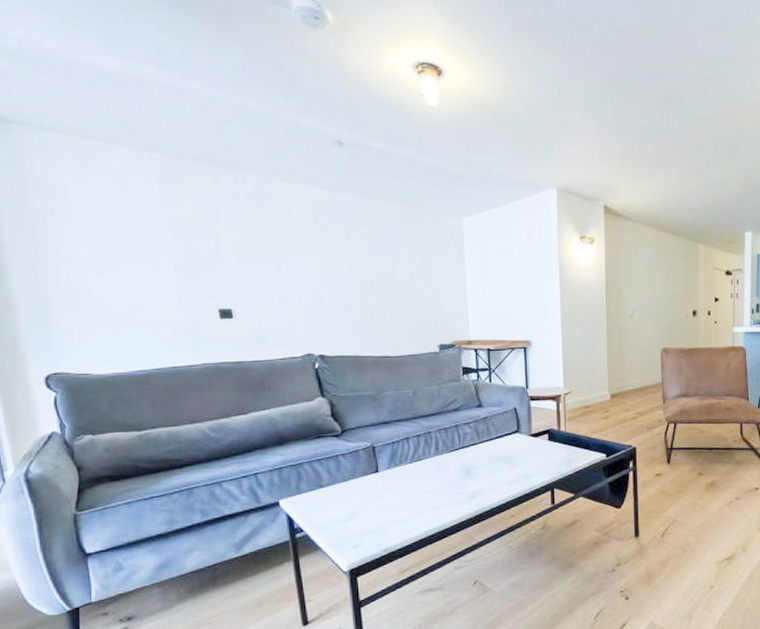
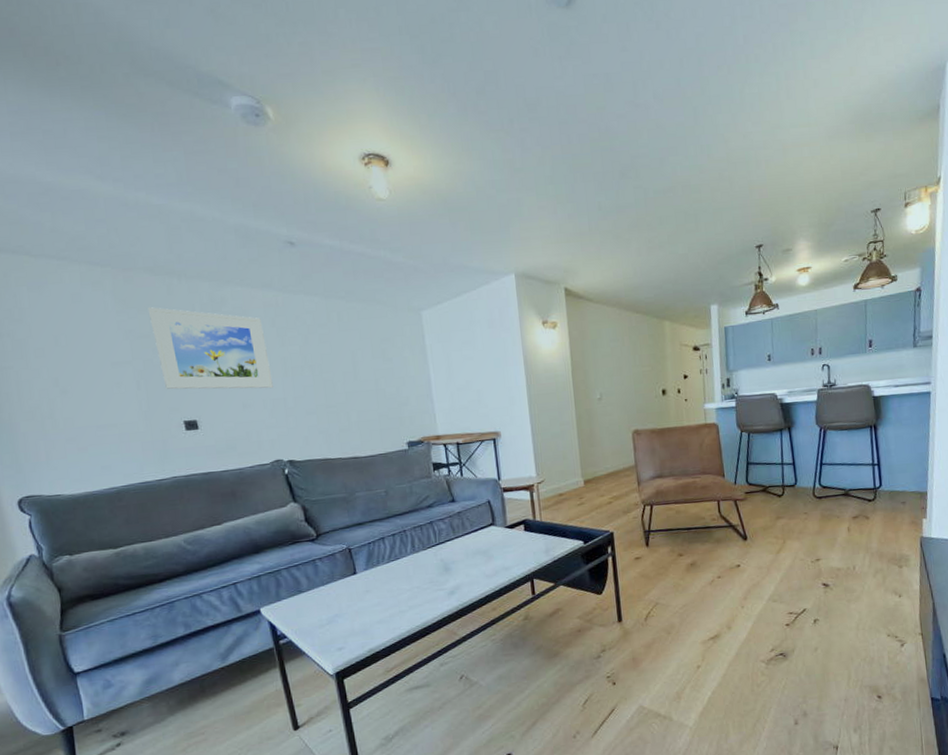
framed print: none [192,195,311,283] -> present [147,307,273,390]

